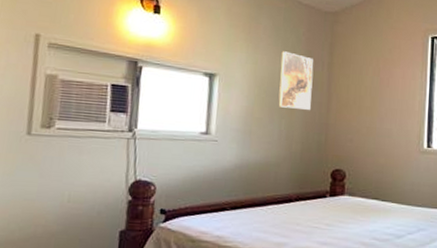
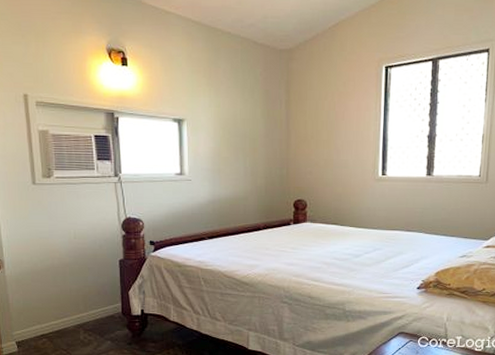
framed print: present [278,51,314,110] -> none [241,92,272,147]

